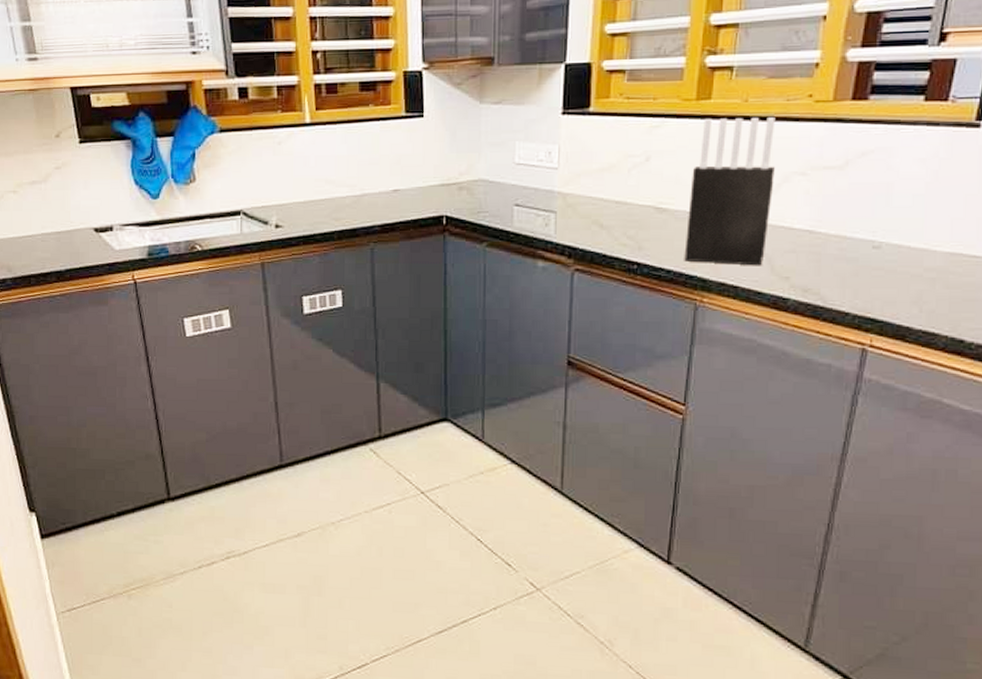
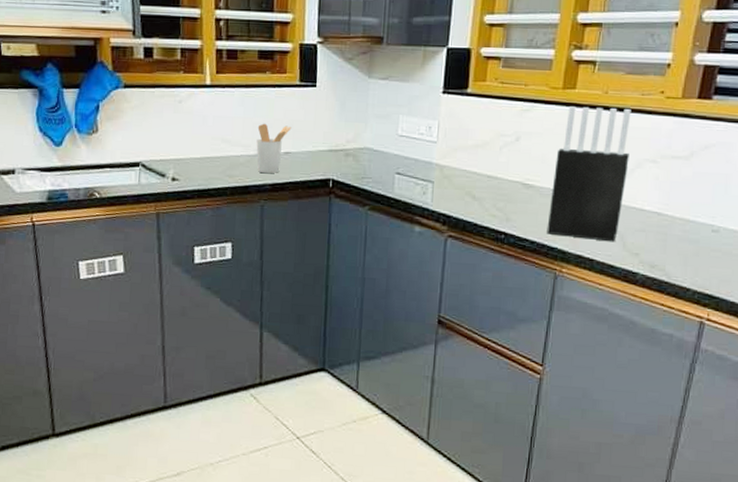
utensil holder: none [362,160,399,214] -> present [256,123,292,174]

